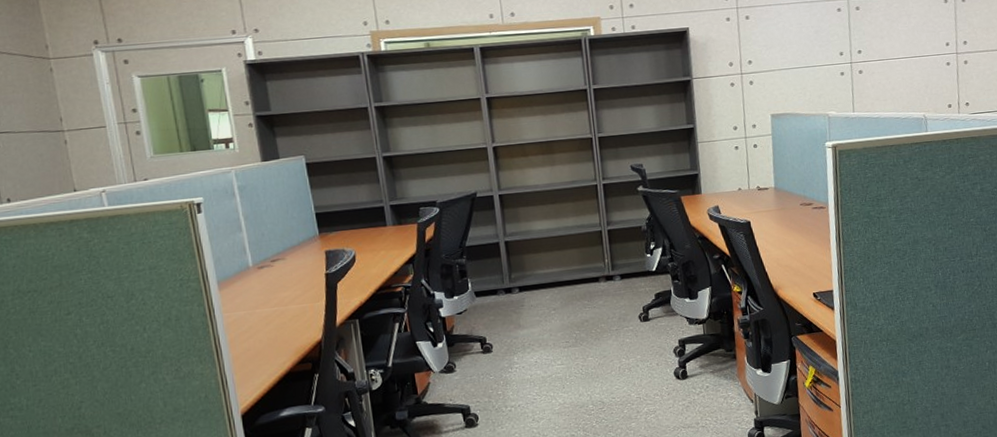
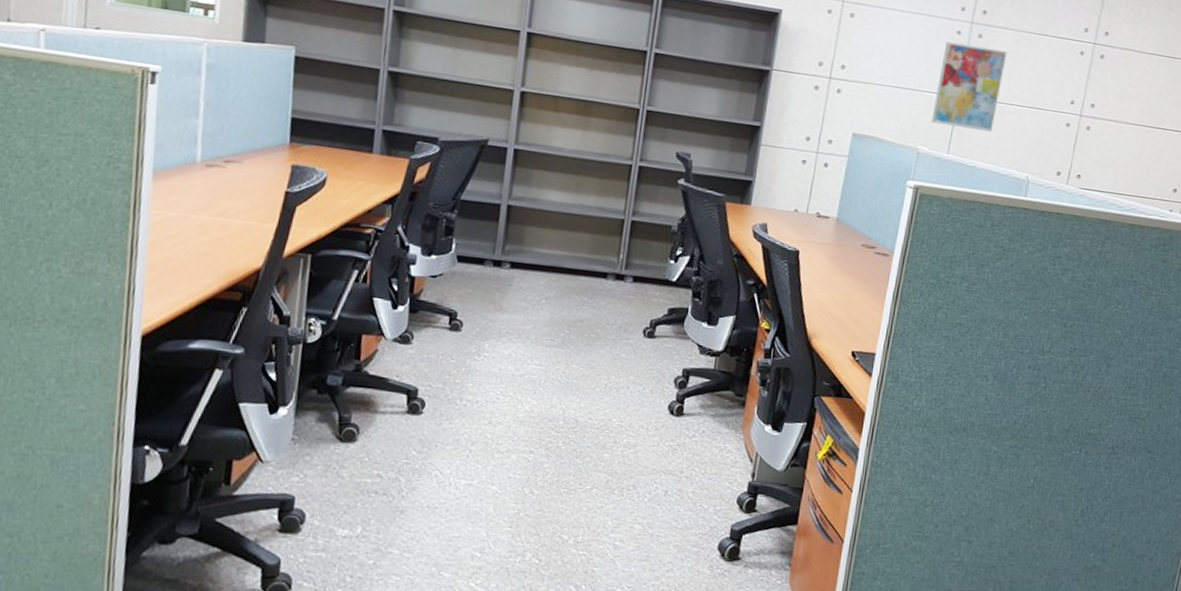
wall art: none [830,15,886,90] -> present [931,41,1007,133]

